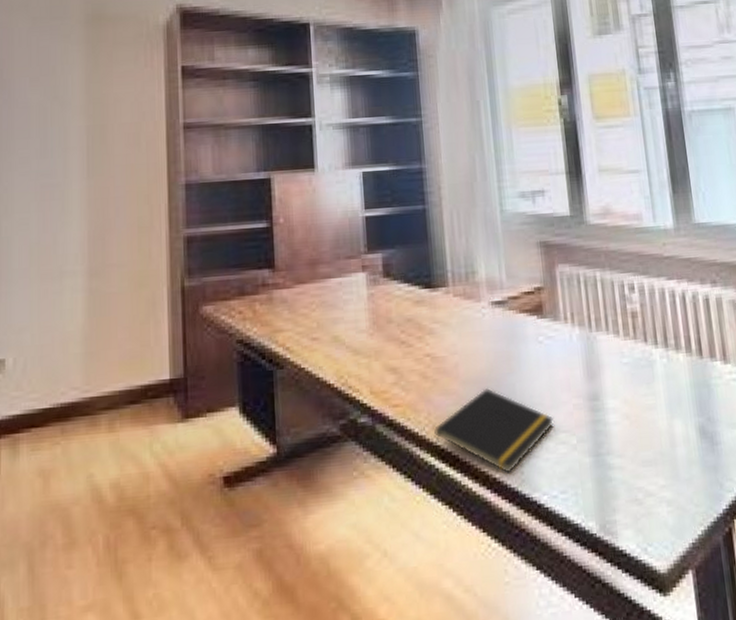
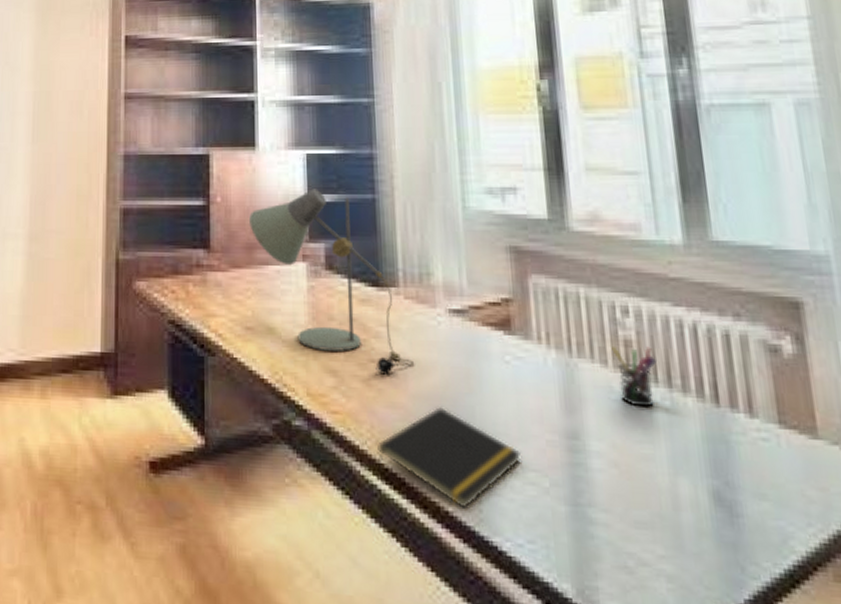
desk lamp: none [311,204,464,366] -> present [249,189,415,375]
pen holder: none [622,315,656,367] -> present [611,346,656,408]

